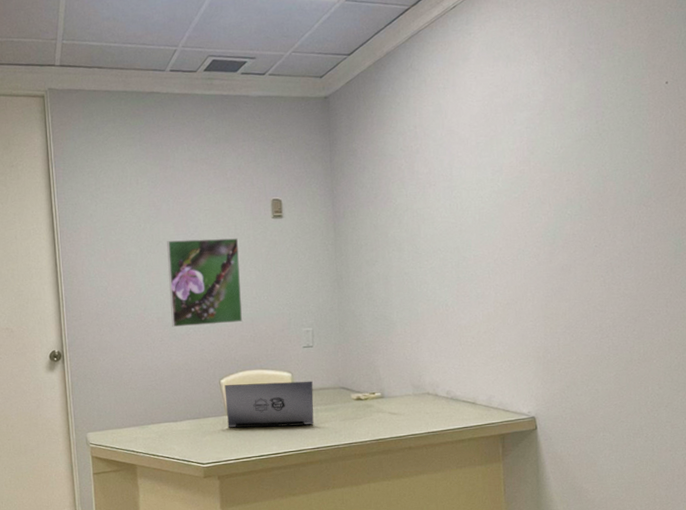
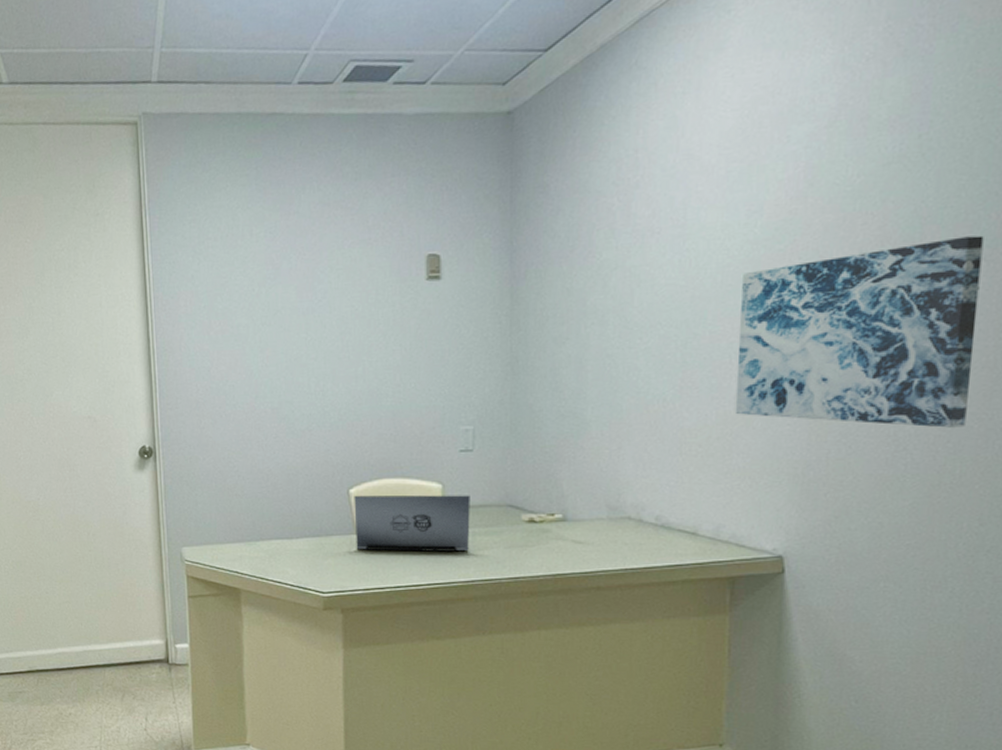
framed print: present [167,238,243,328] -> none [287,306,382,421]
wall art: none [493,189,644,321] -> present [735,235,984,428]

